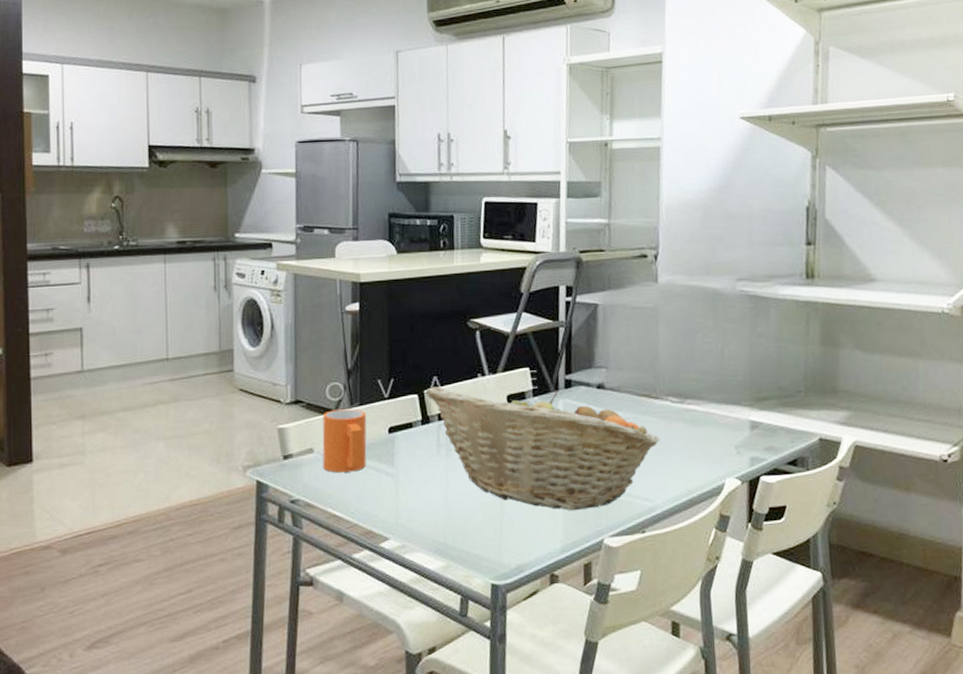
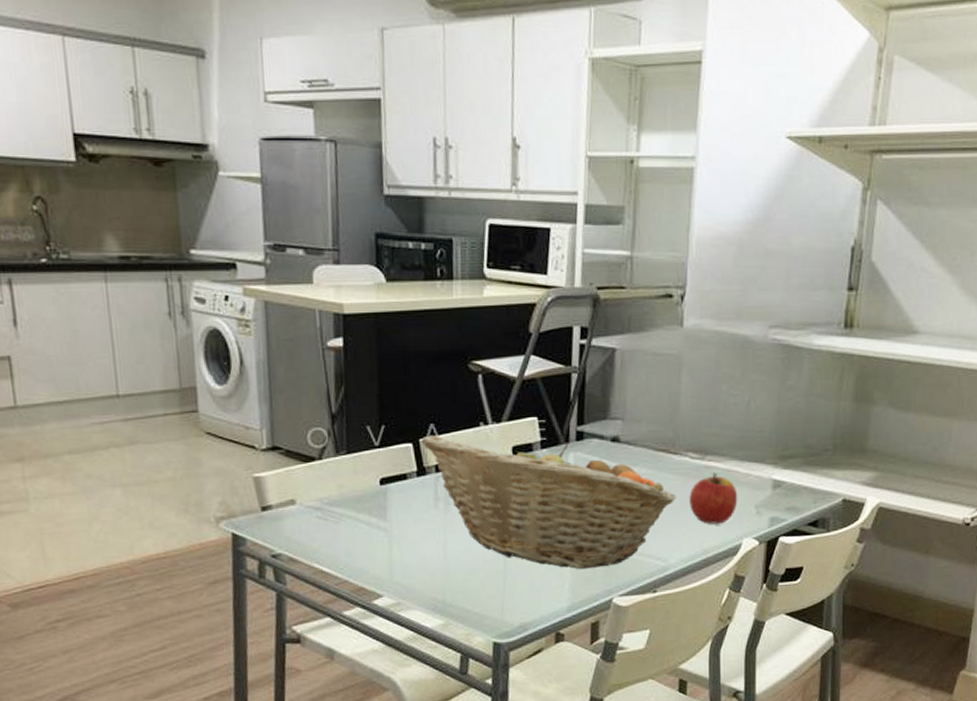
mug: present [322,409,367,473] -> none [304,457,356,527]
apple: none [672,415,718,465] -> present [689,472,738,524]

